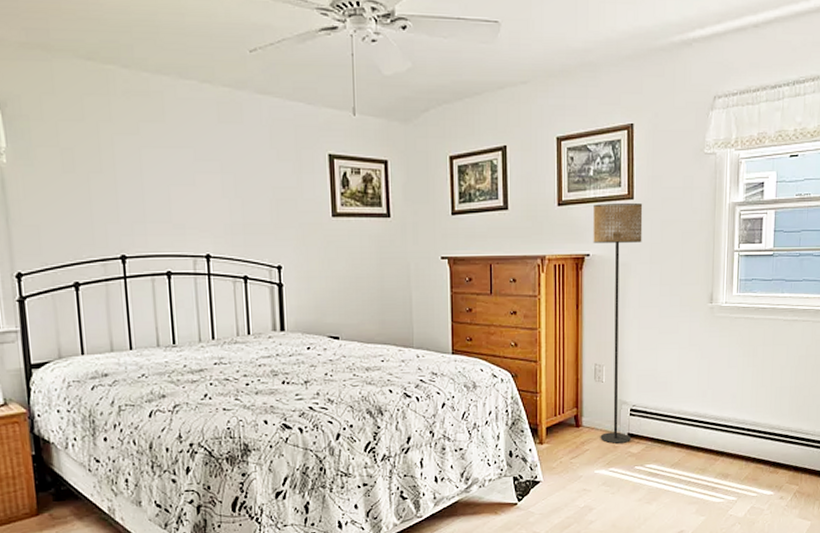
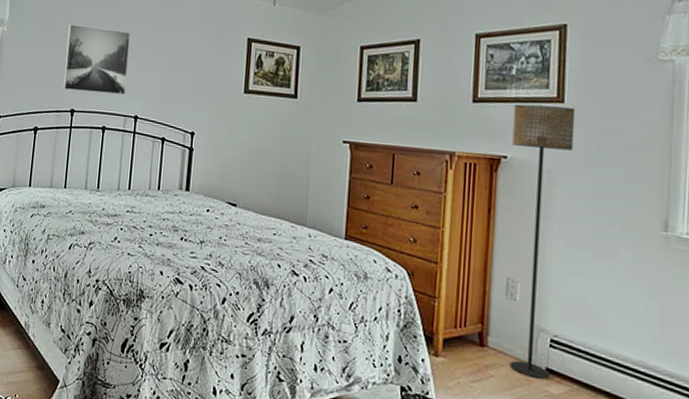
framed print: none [97,148,191,233] -> present [62,23,130,96]

